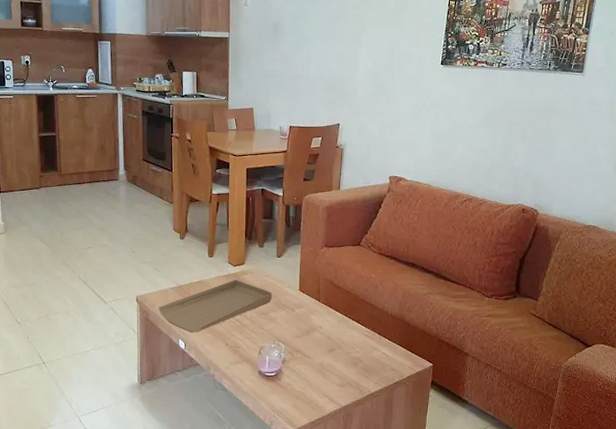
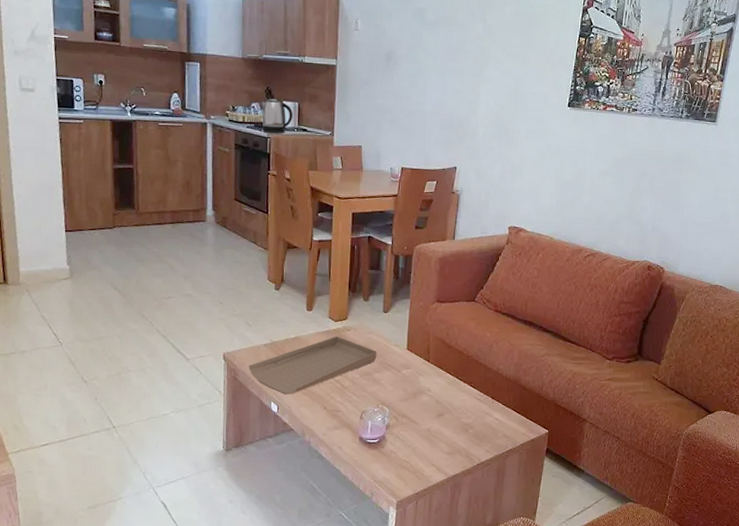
kettle: none [164,70,192,101] -> present [261,99,293,134]

